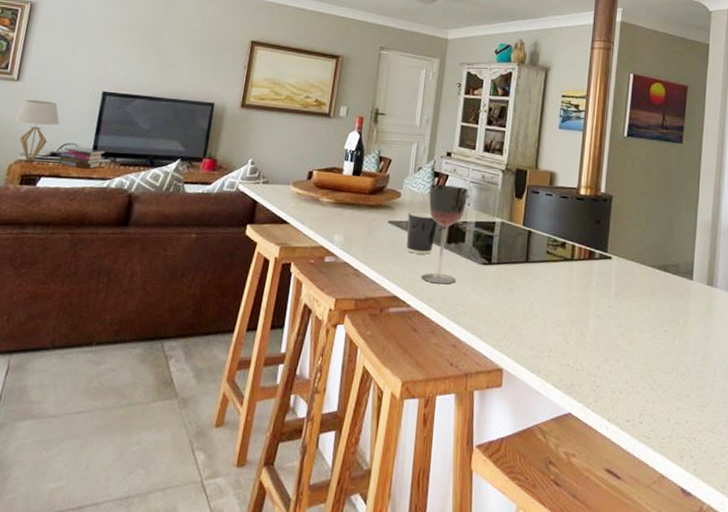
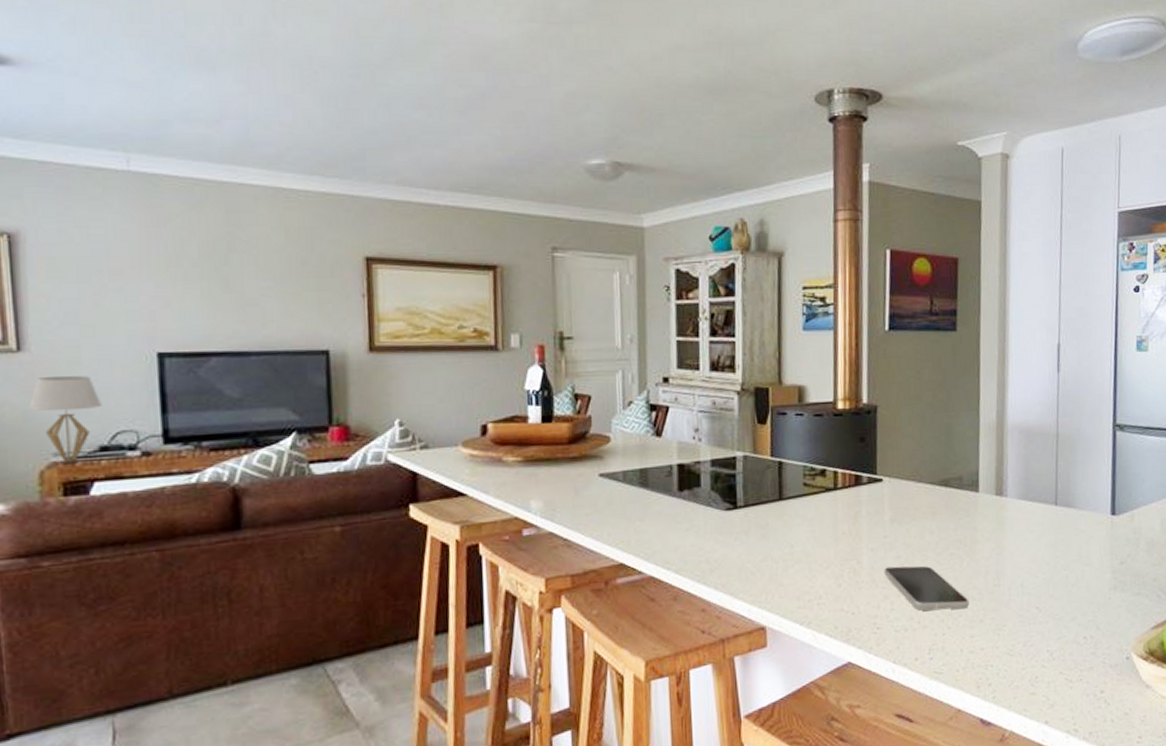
books: present [58,146,105,169] -> none [112,433,183,463]
mug: present [406,212,437,254] -> none [623,457,663,510]
wineglass: present [421,184,468,285] -> none [646,419,698,542]
mobile phone: none [606,333,678,382] -> present [884,566,970,611]

